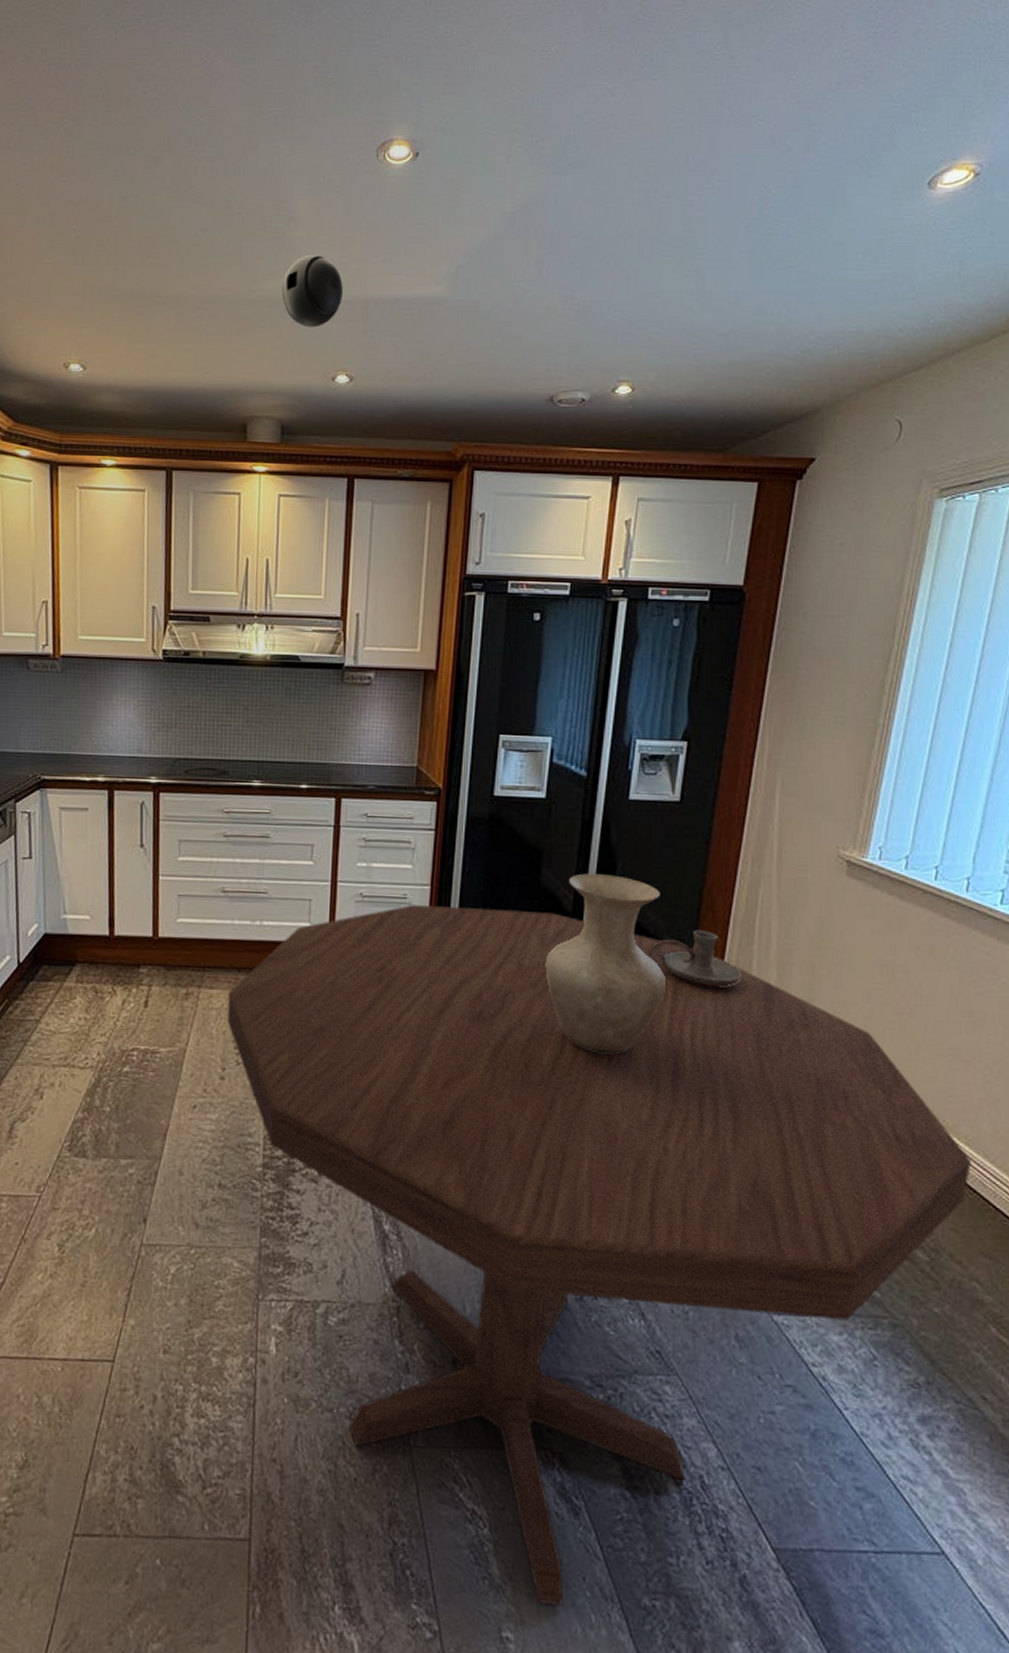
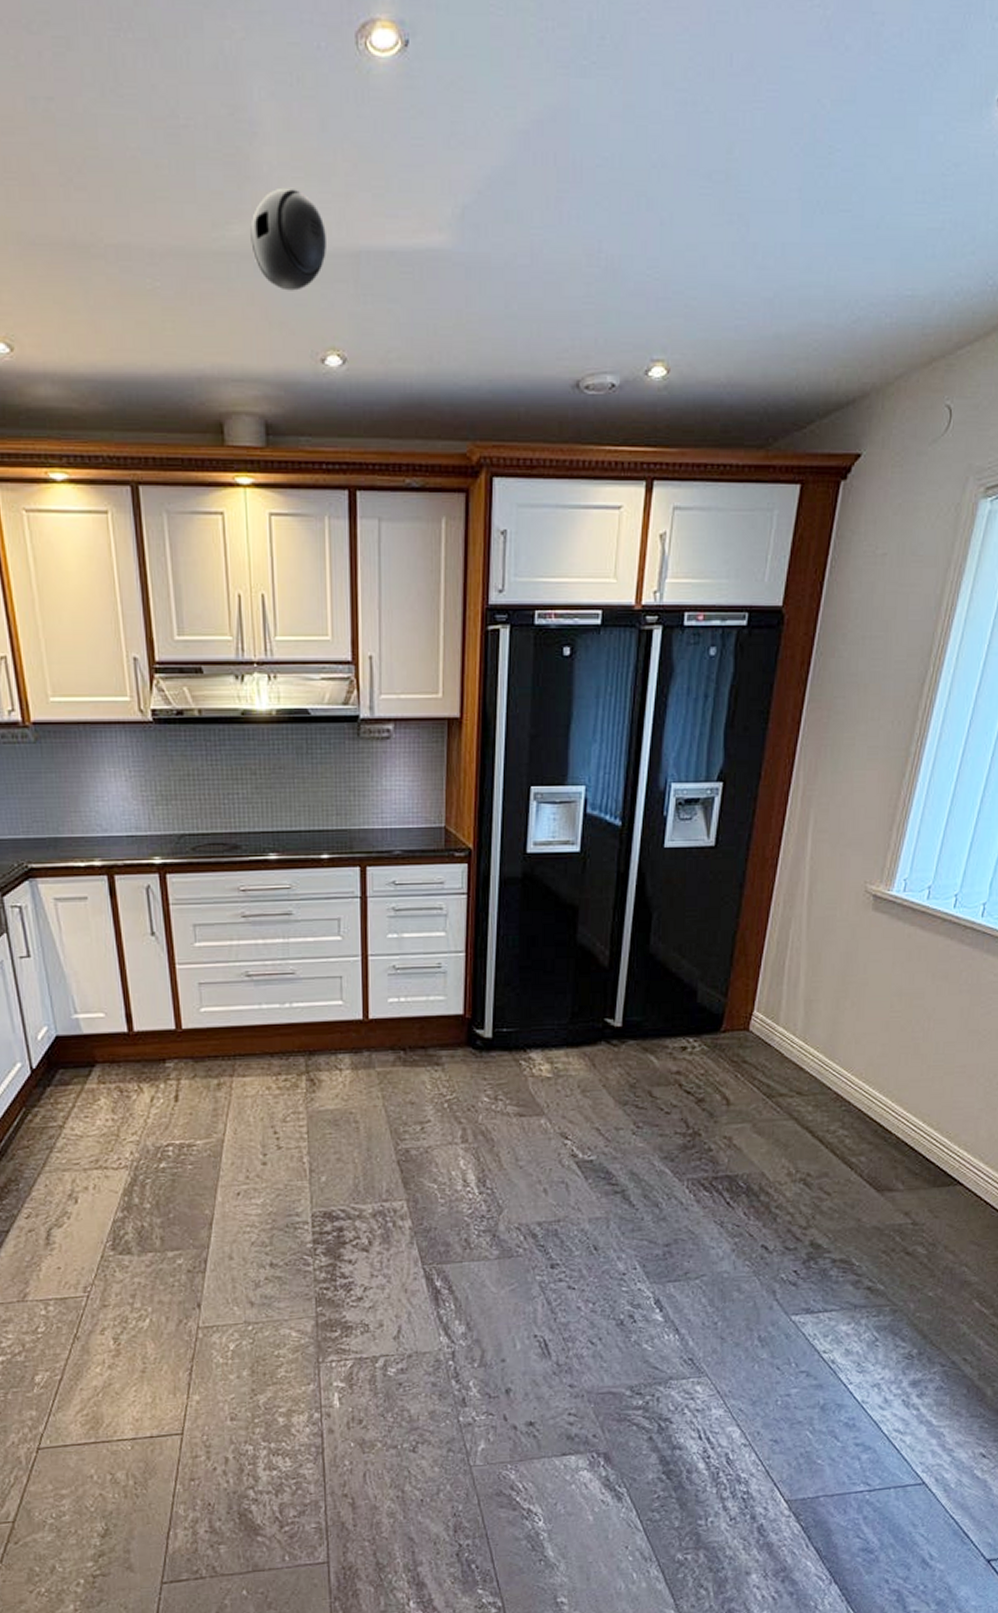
dining table: present [227,905,971,1606] -> none [262,970,969,1572]
vase: present [545,873,667,1053] -> none [583,927,701,1101]
candle holder: present [647,930,742,987] -> none [682,975,772,1029]

